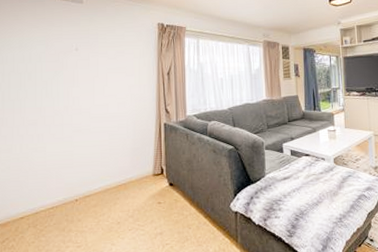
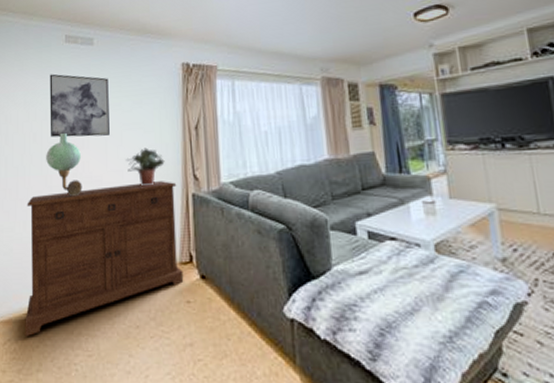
sideboard: none [22,113,156,235] -> present [25,181,184,336]
wall lamp: none [40,74,73,125] -> present [46,133,82,197]
wall art: none [43,24,97,78] -> present [49,73,110,138]
potted plant: none [110,87,143,118] -> present [126,147,165,187]

